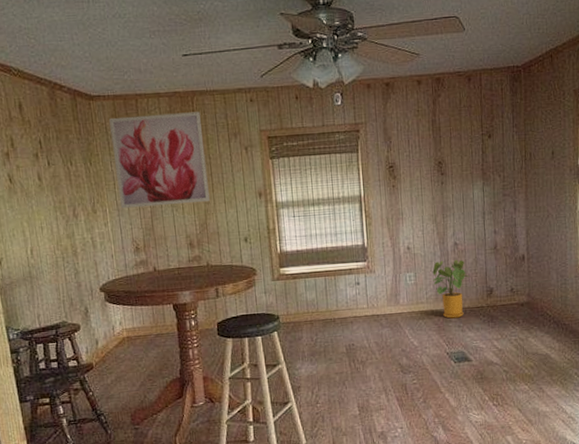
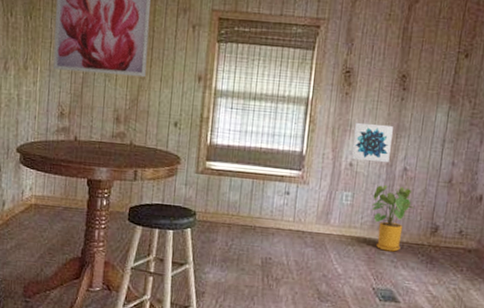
wall art: none [406,207,441,244] -> present [352,122,393,163]

